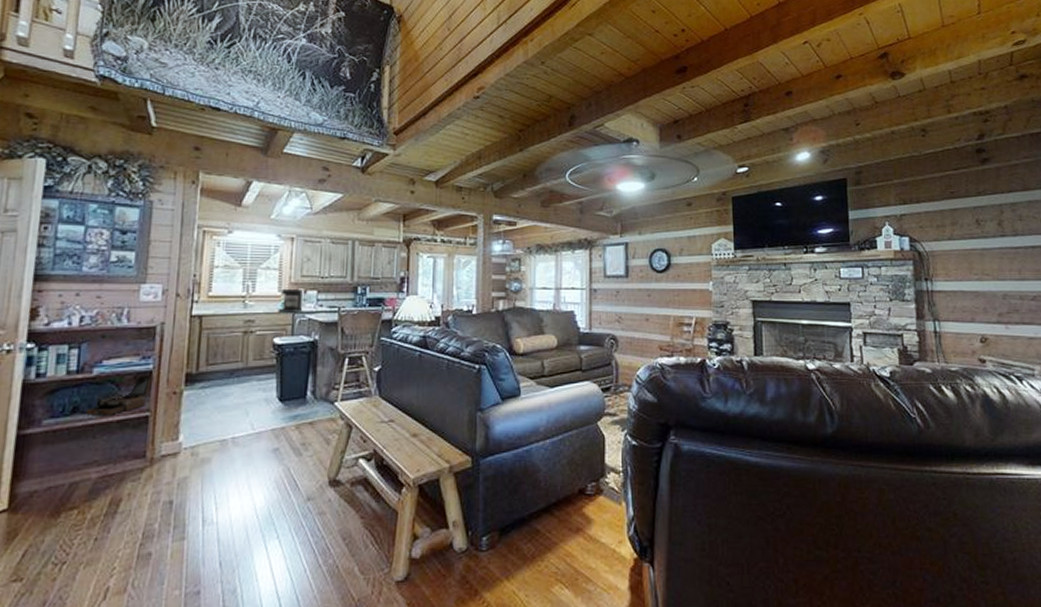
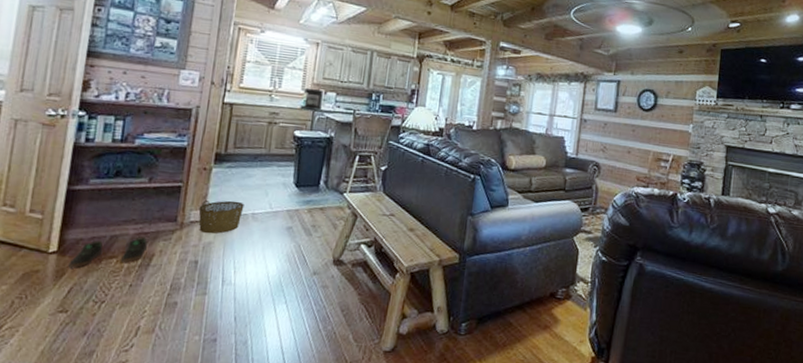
shoe: none [21,480,113,527] -> present [68,237,148,268]
decorative box: present [86,377,154,415] -> none [127,151,187,182]
basket: none [170,425,222,468] -> present [198,199,244,234]

